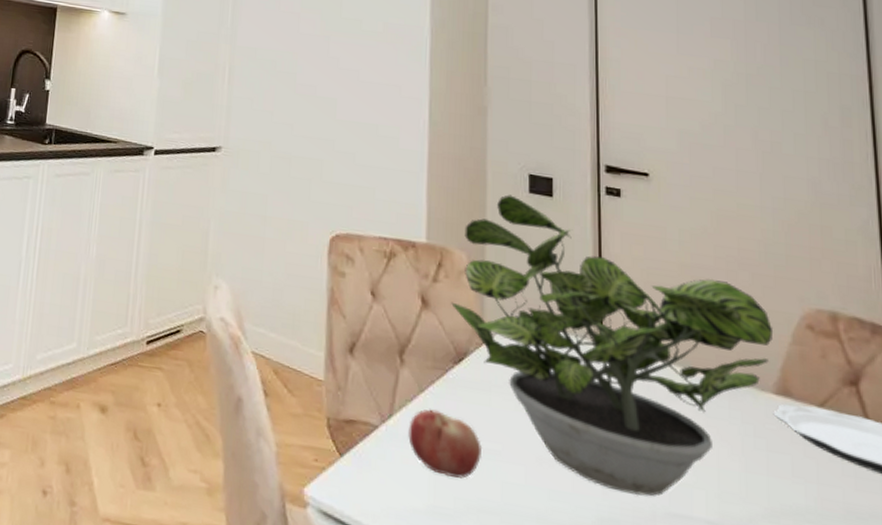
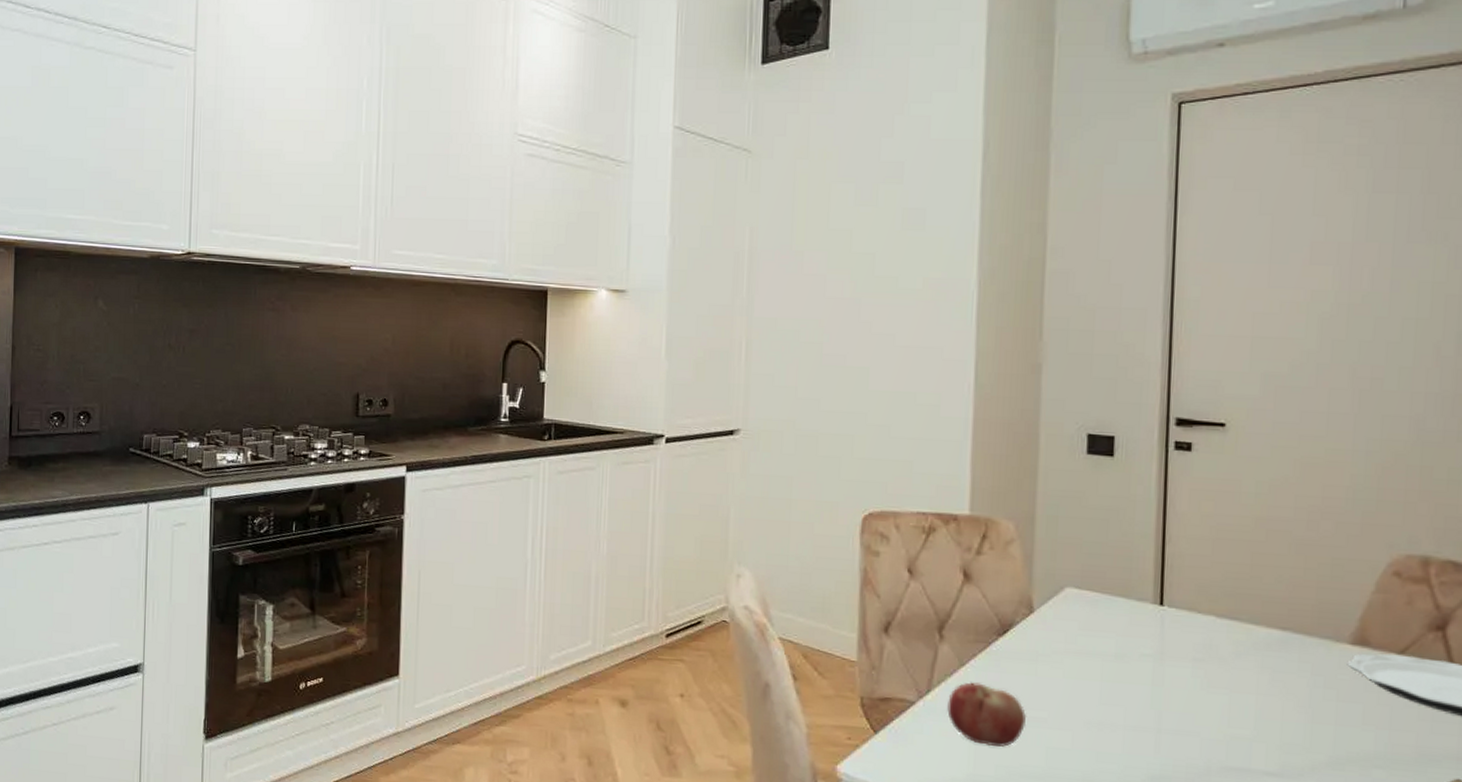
potted plant: present [451,194,774,497] -> none [996,457,1356,753]

